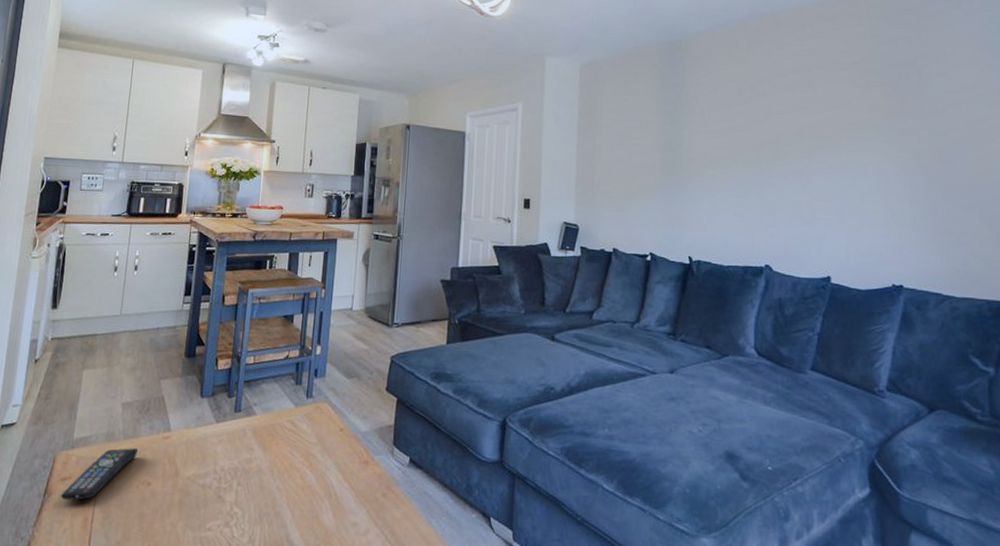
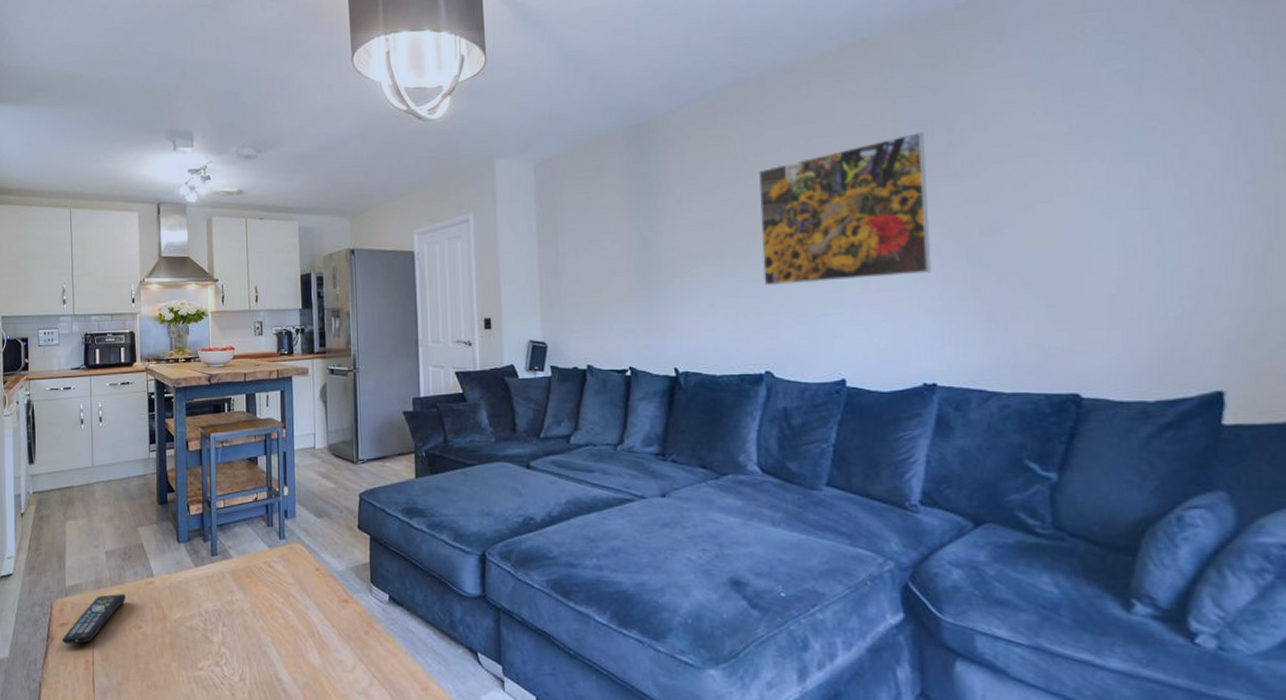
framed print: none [767,73,902,192] -> present [759,132,932,286]

